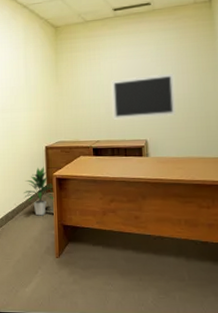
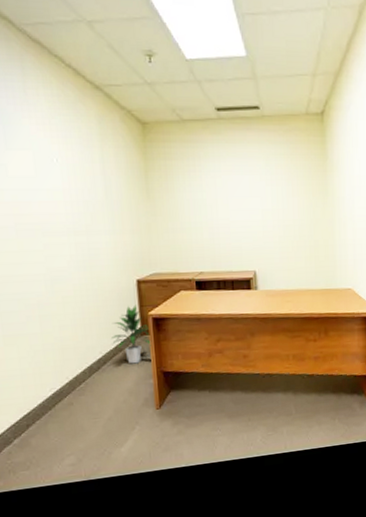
chalkboard: present [111,73,176,120] -> none [215,195,286,247]

